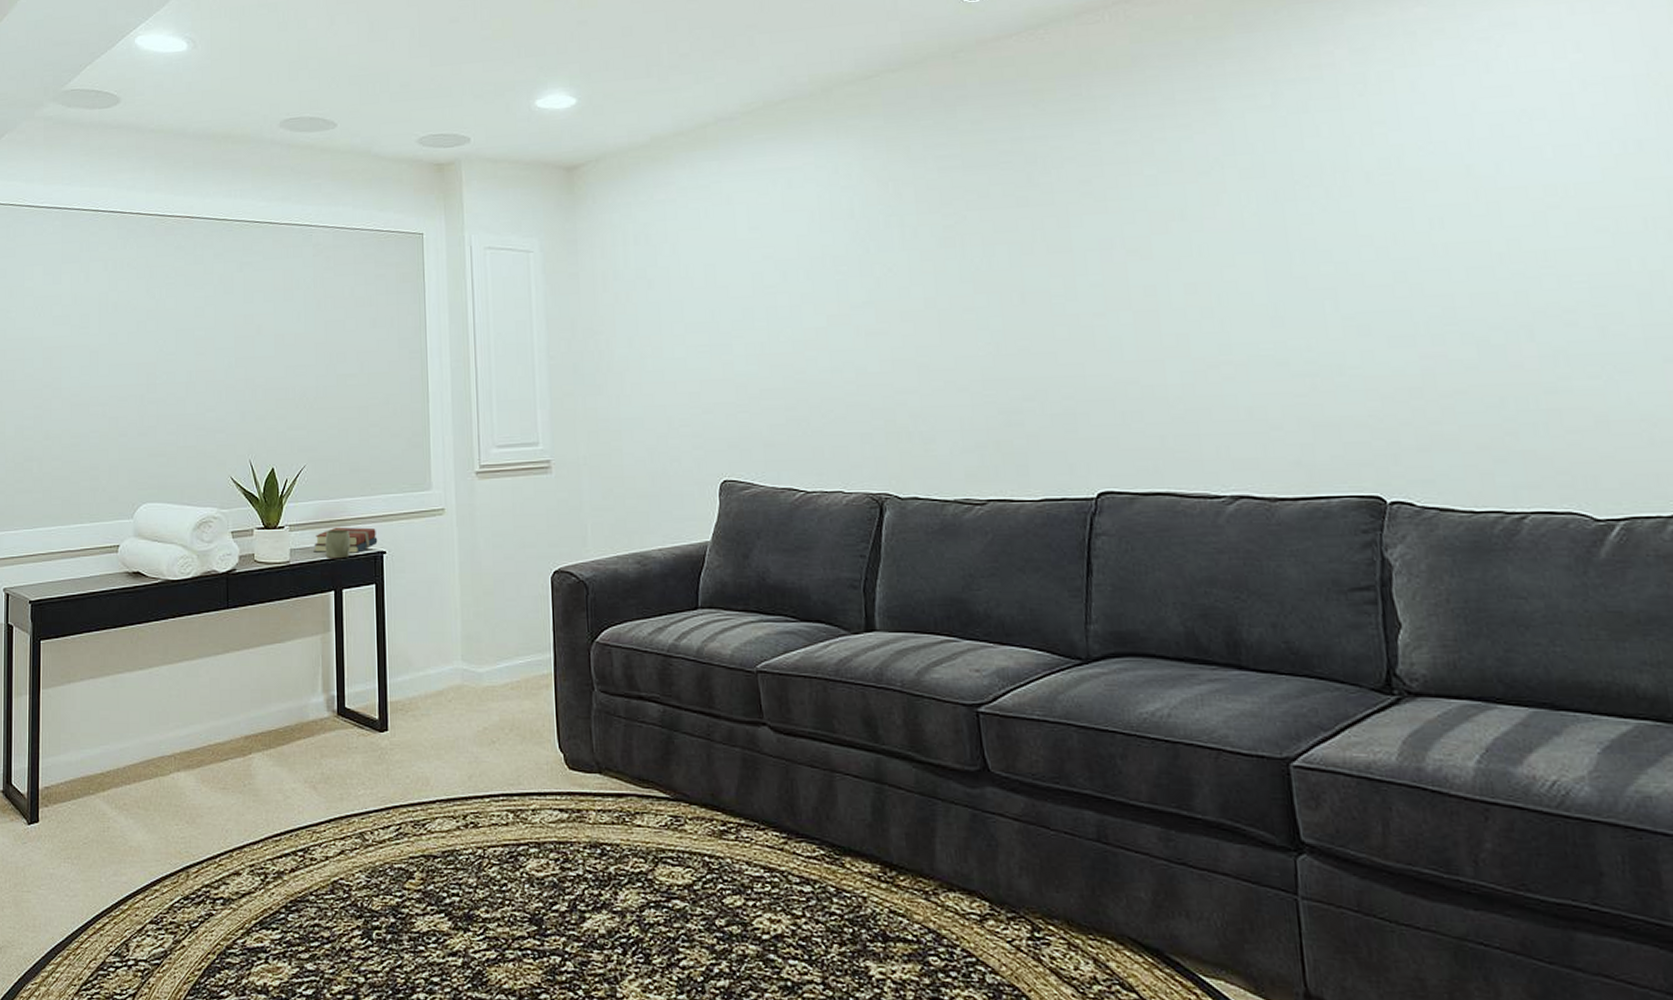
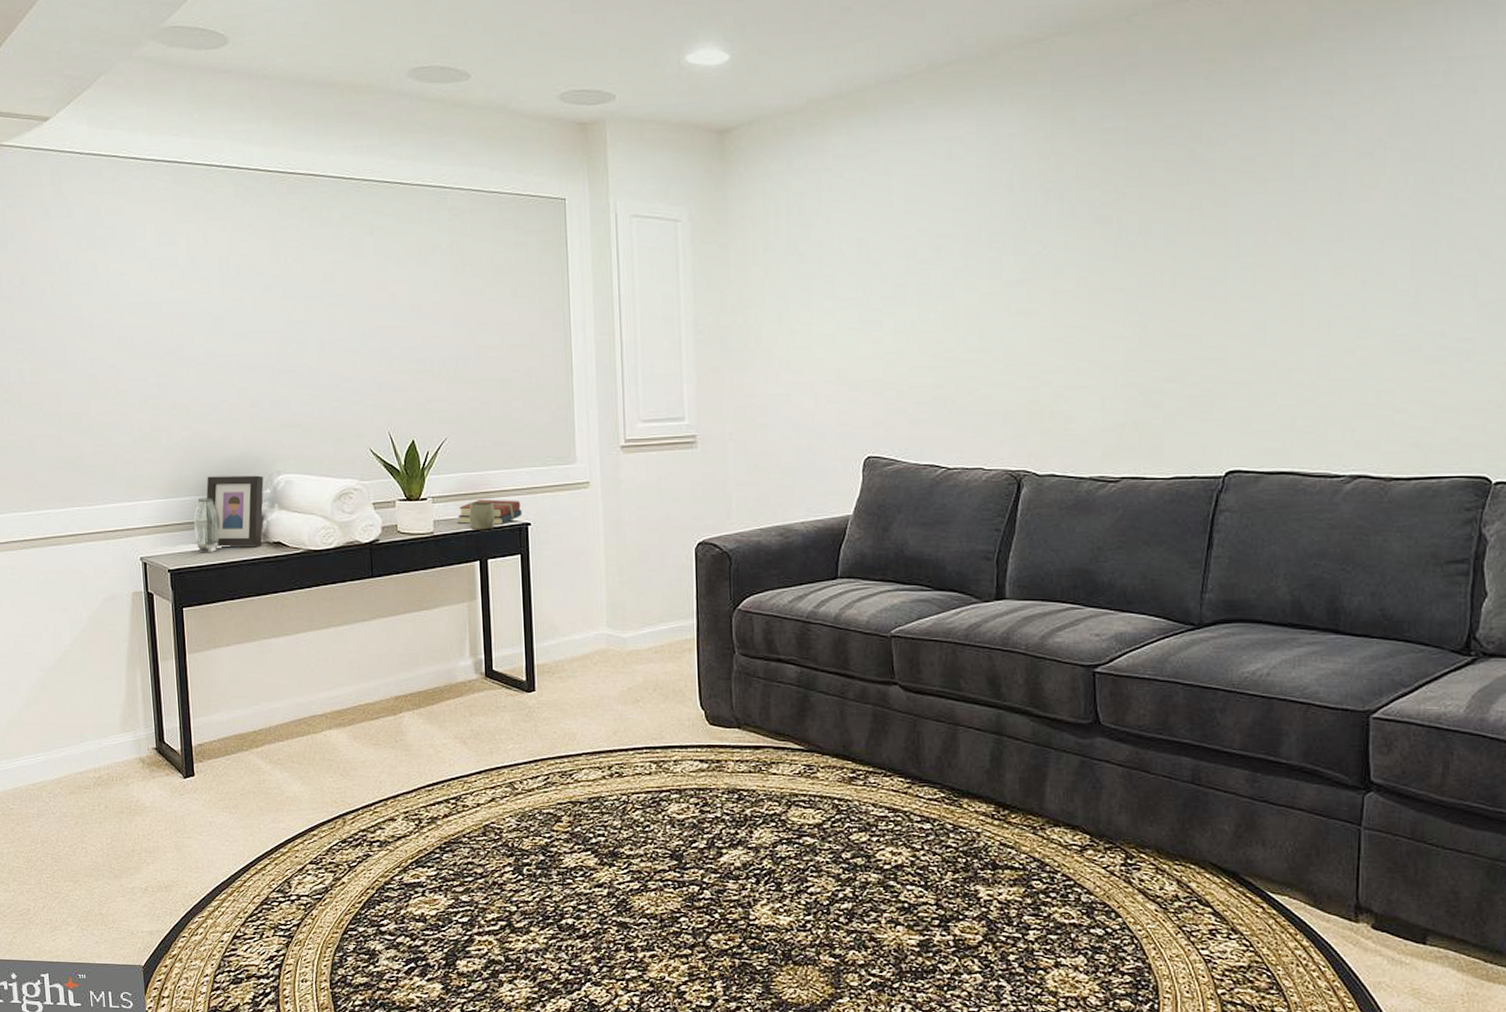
vase: none [57,527,83,584] -> present [193,498,221,553]
picture frame: none [72,504,127,577] -> present [206,475,264,547]

